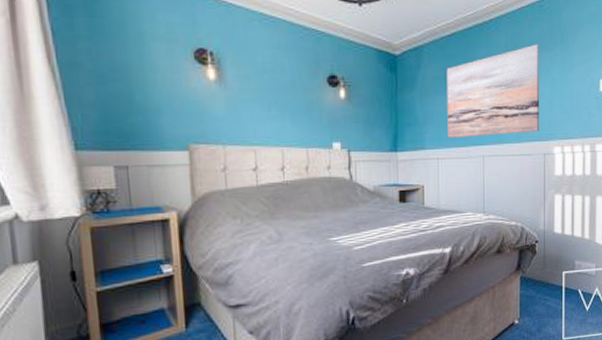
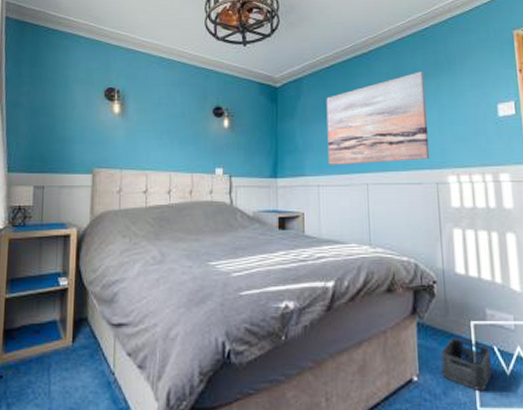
storage bin: none [538,285,577,326] -> present [440,337,493,392]

